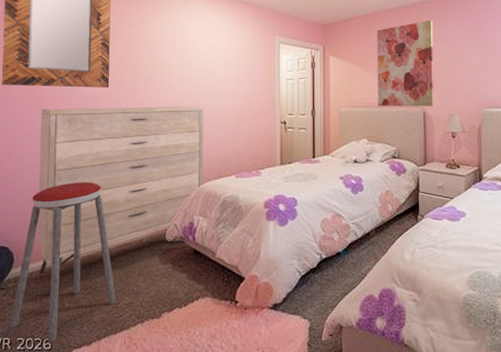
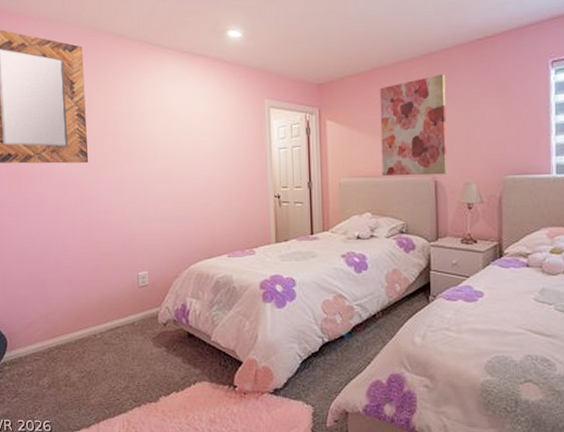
music stool: present [9,181,116,343] -> none [9,263,112,425]
dresser: present [37,106,204,297] -> none [21,180,194,380]

